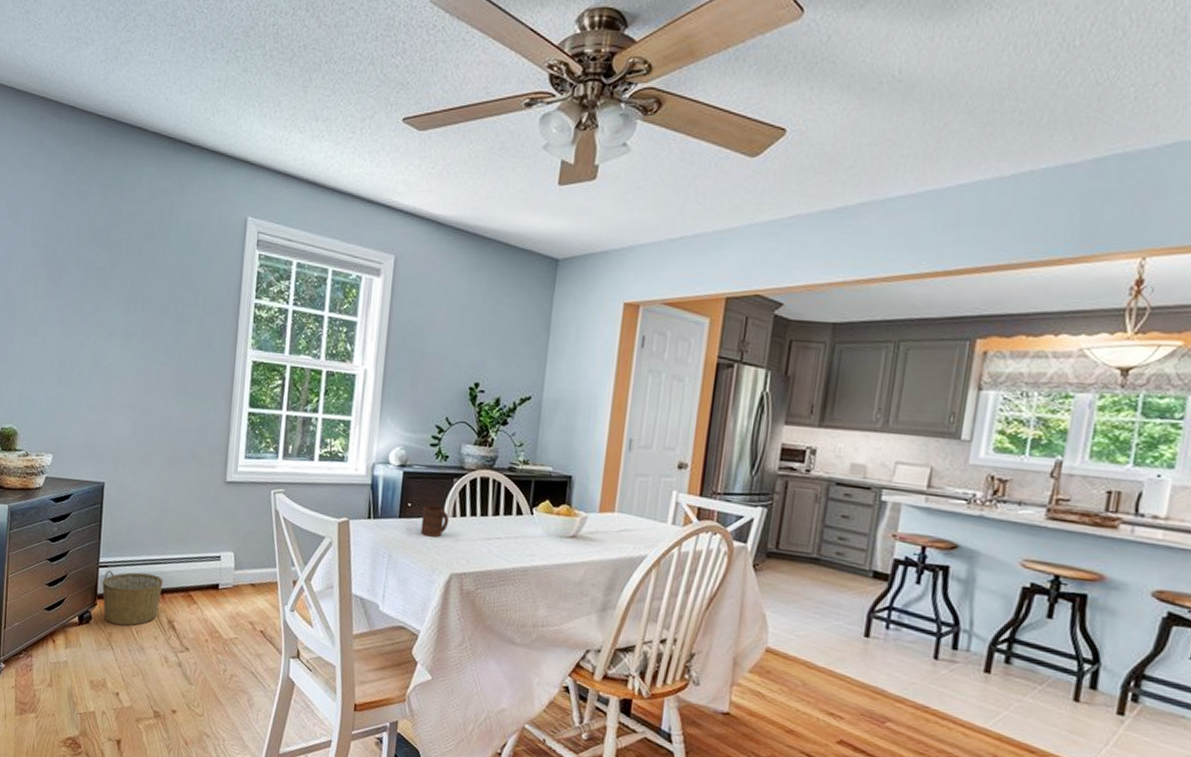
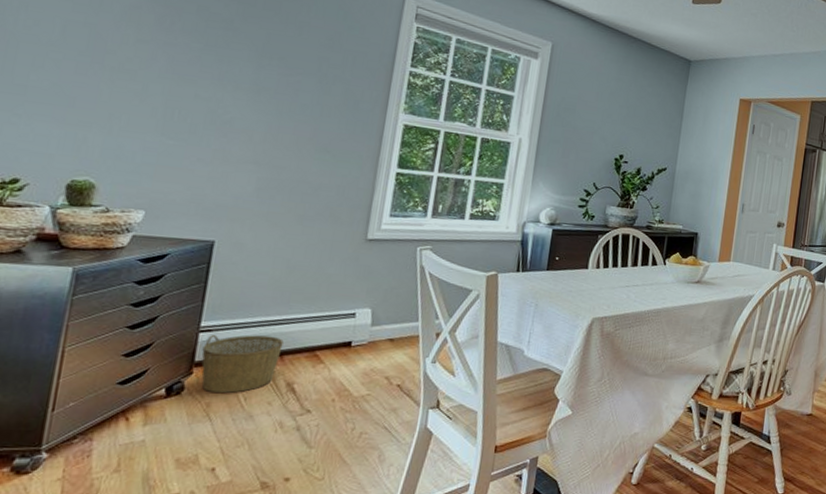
cup: present [420,505,450,537] -> none [566,259,594,287]

